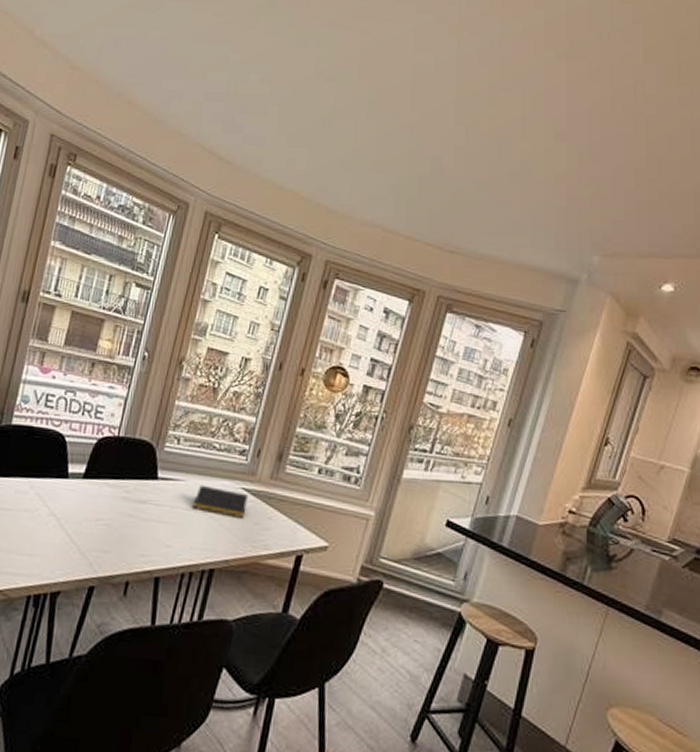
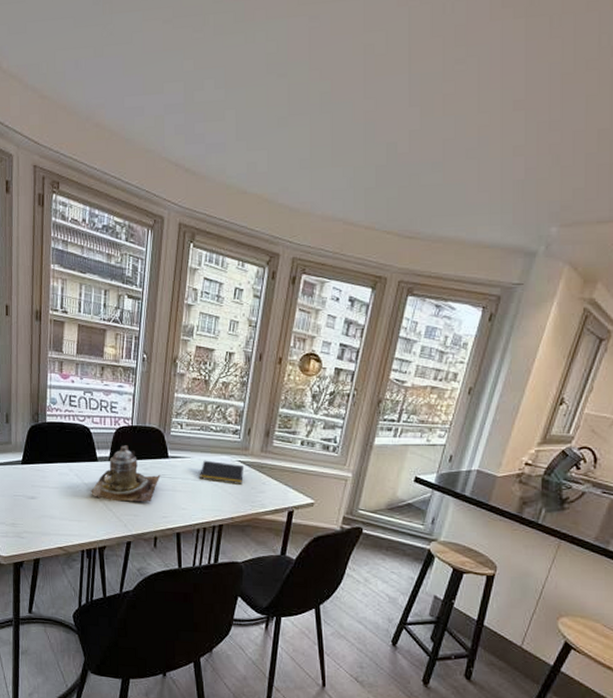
teapot: none [52,460,145,535] -> present [91,445,161,502]

